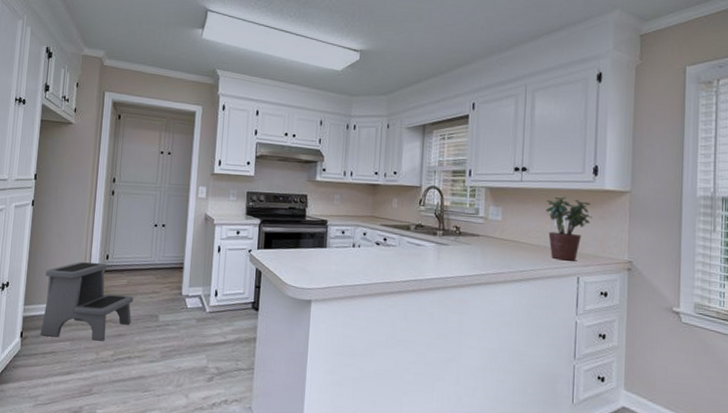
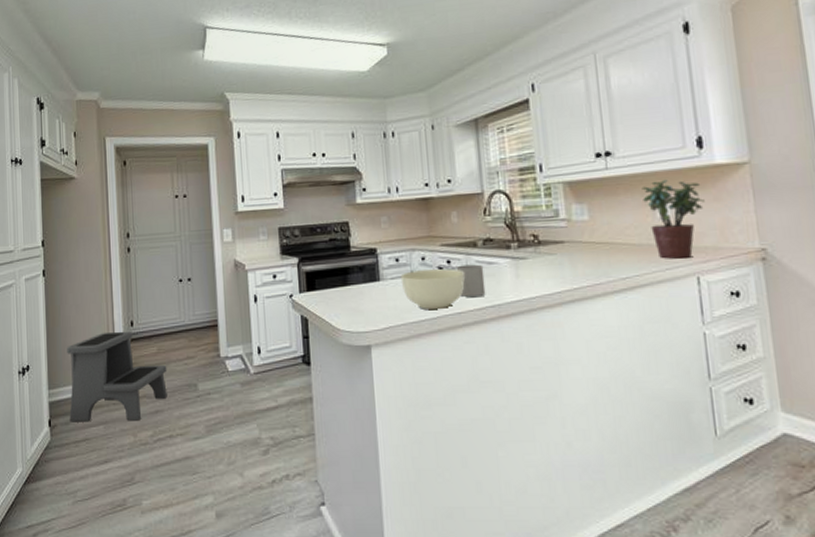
bowl: none [343,243,396,278] -> present [400,268,465,311]
mug: none [390,243,413,271] -> present [456,264,486,297]

